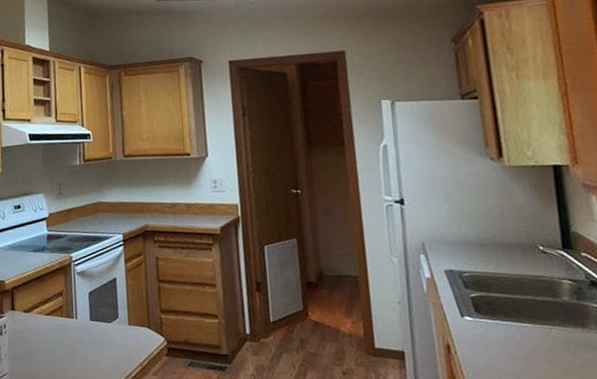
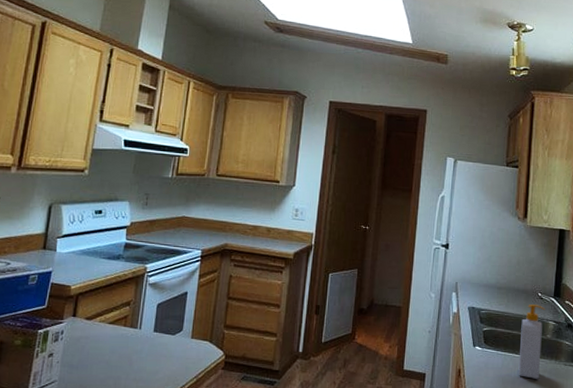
soap bottle: none [521,261,563,354] -> present [518,304,545,380]

